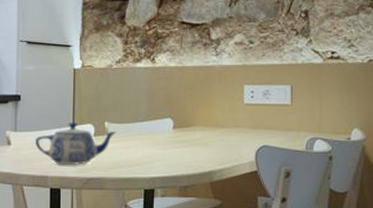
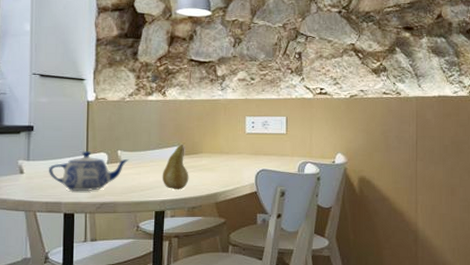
fruit: none [151,116,181,167] -> present [162,145,189,190]

